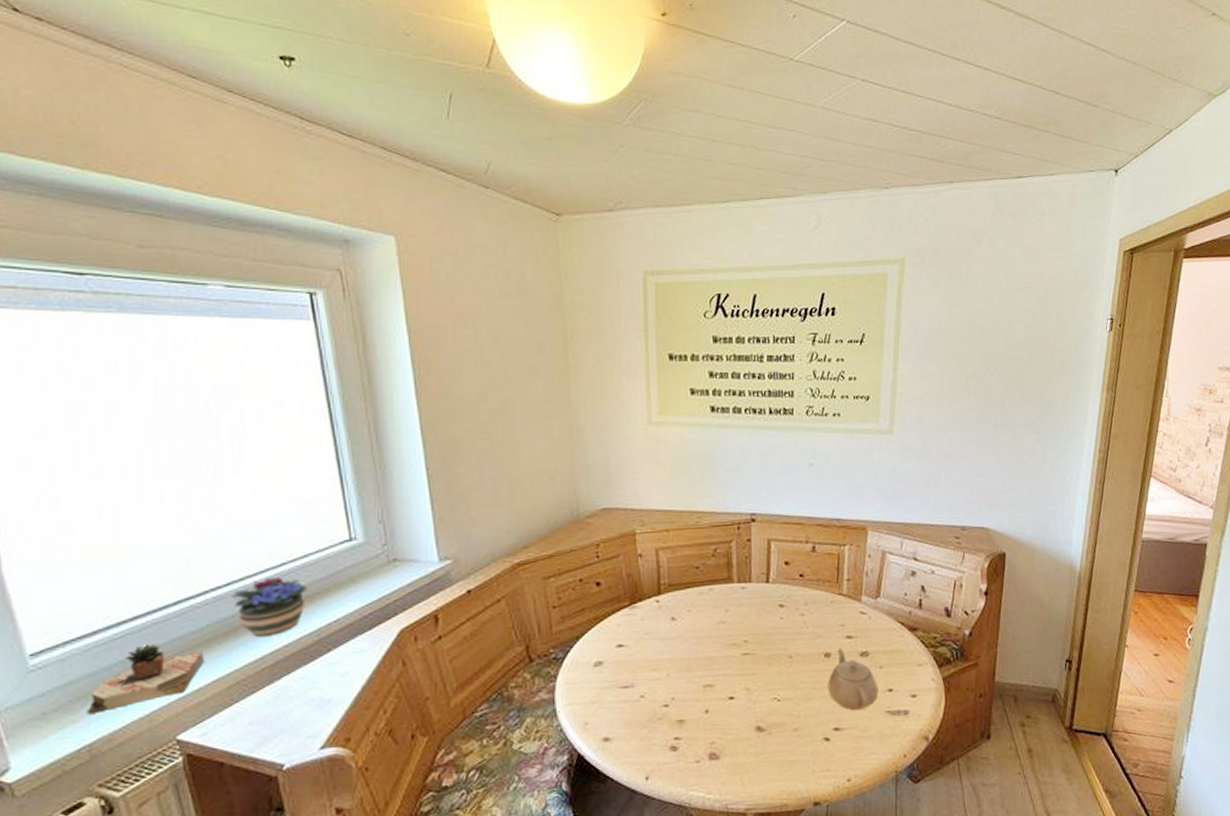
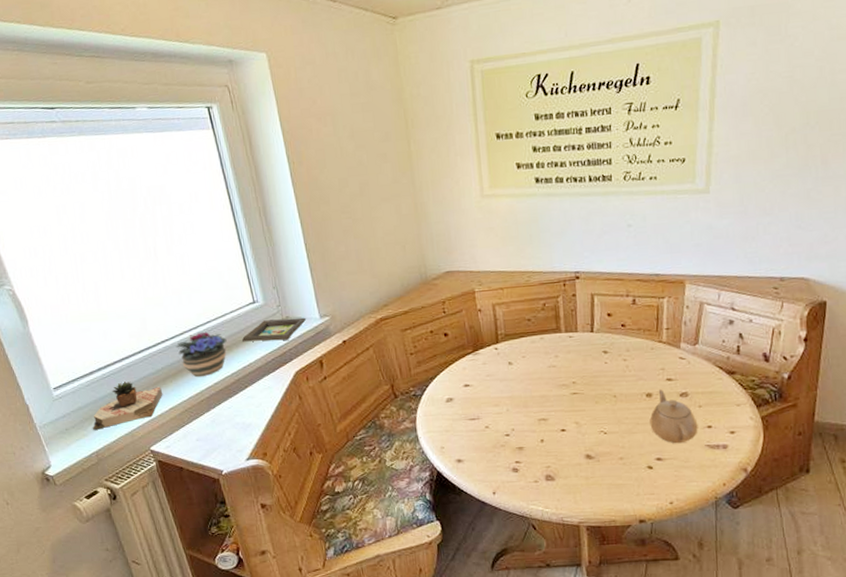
picture frame: none [328,560,421,591] -> present [241,317,307,342]

